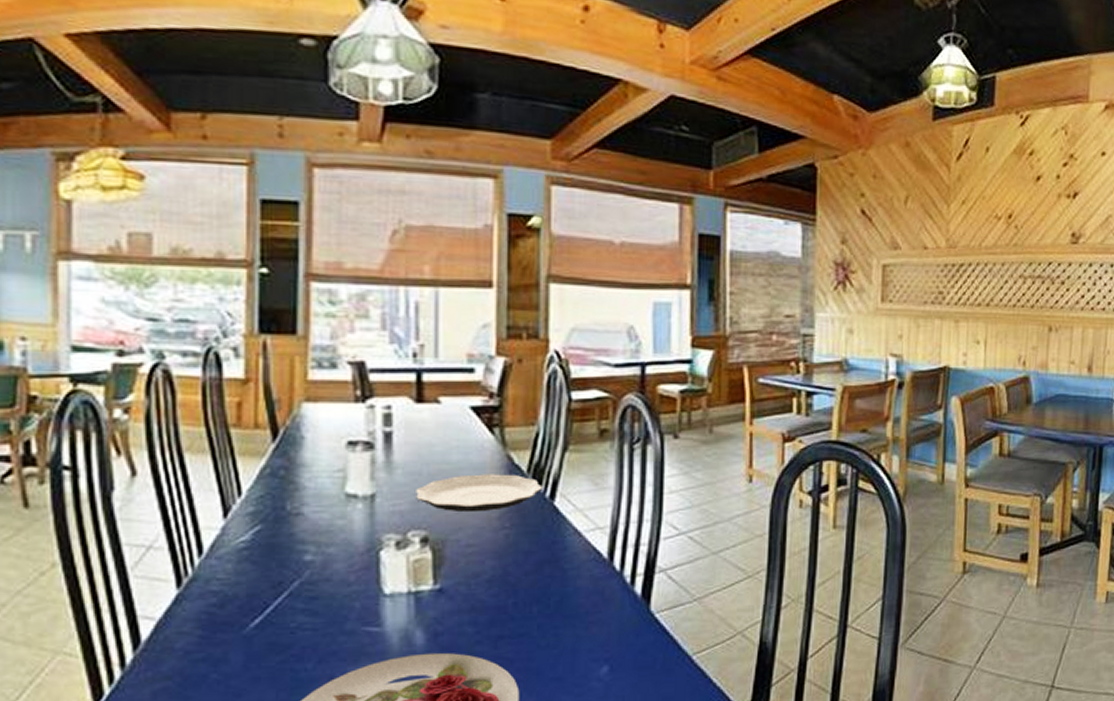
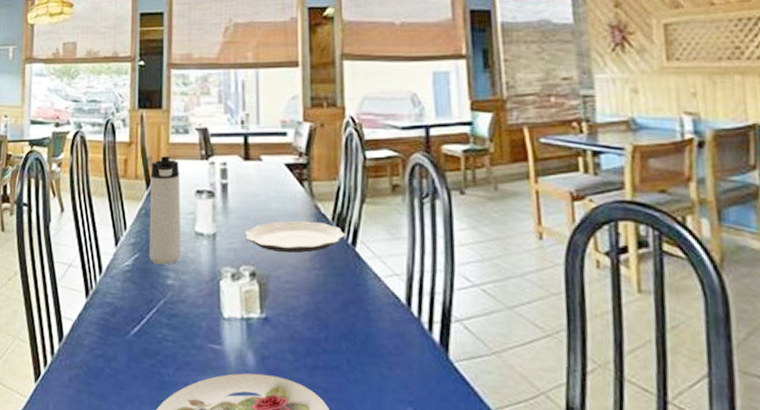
thermos bottle: none [277,398,324,537] -> present [149,156,181,265]

